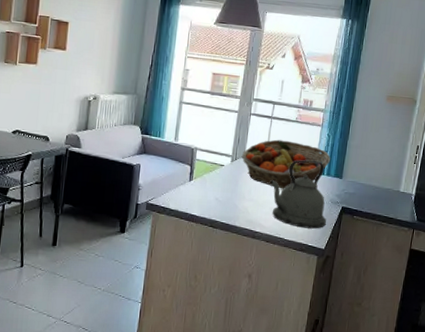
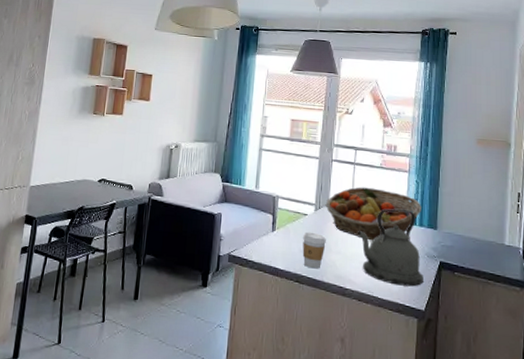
coffee cup: none [217,181,240,215] -> present [302,231,326,269]

